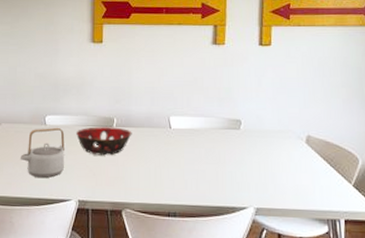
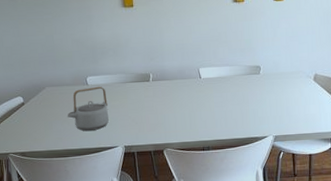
decorative bowl: present [75,126,132,156] -> none [116,81,167,107]

